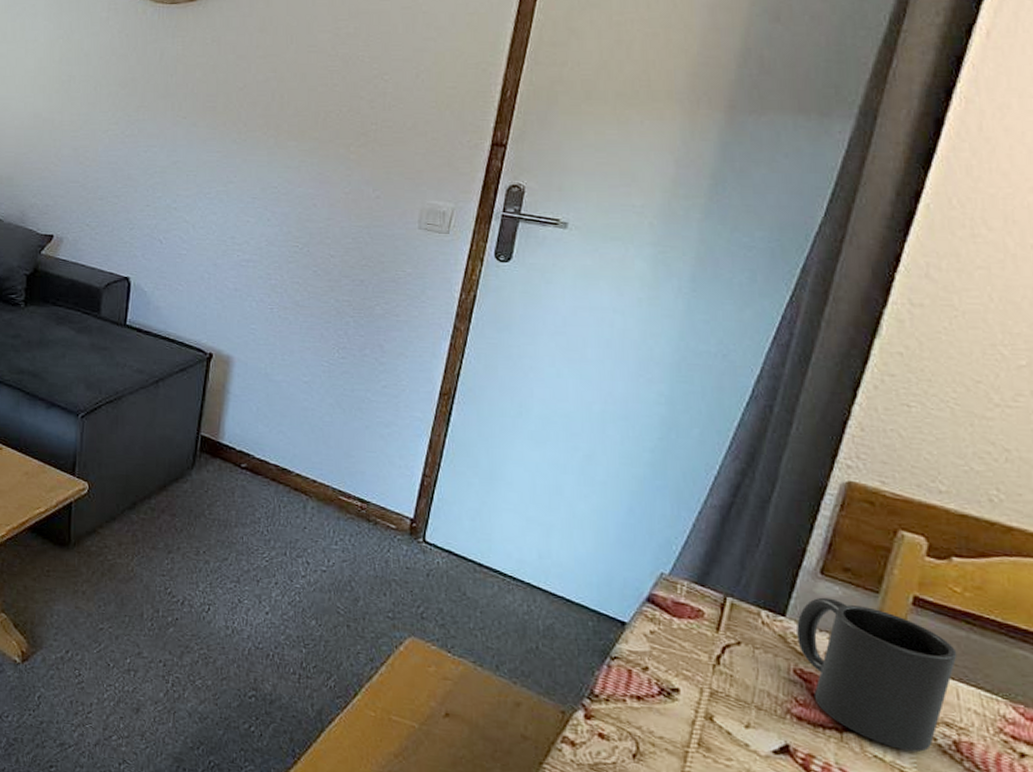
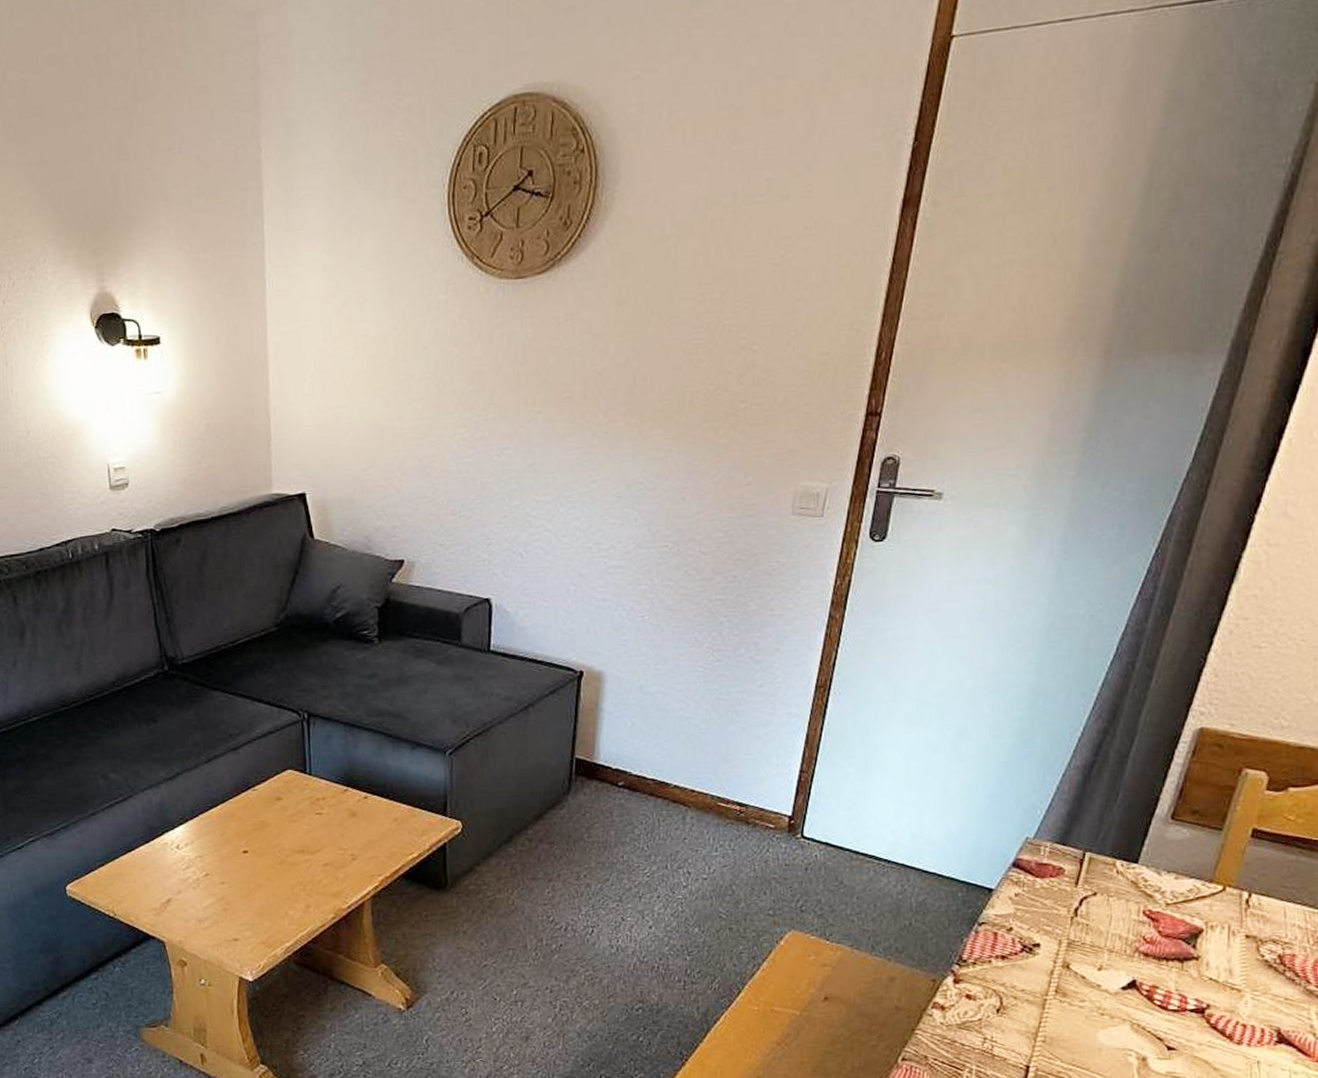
mug: present [797,597,958,752] -> none [1148,840,1287,969]

